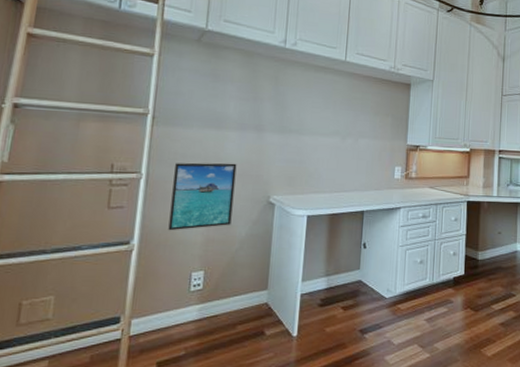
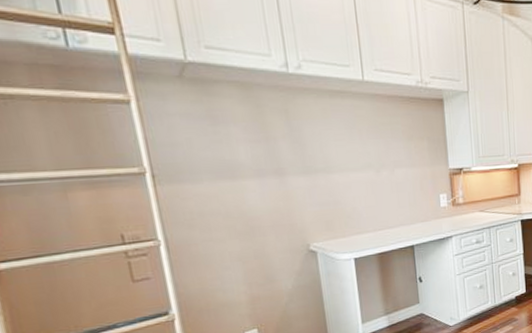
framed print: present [168,162,237,231] -> none [194,214,274,295]

